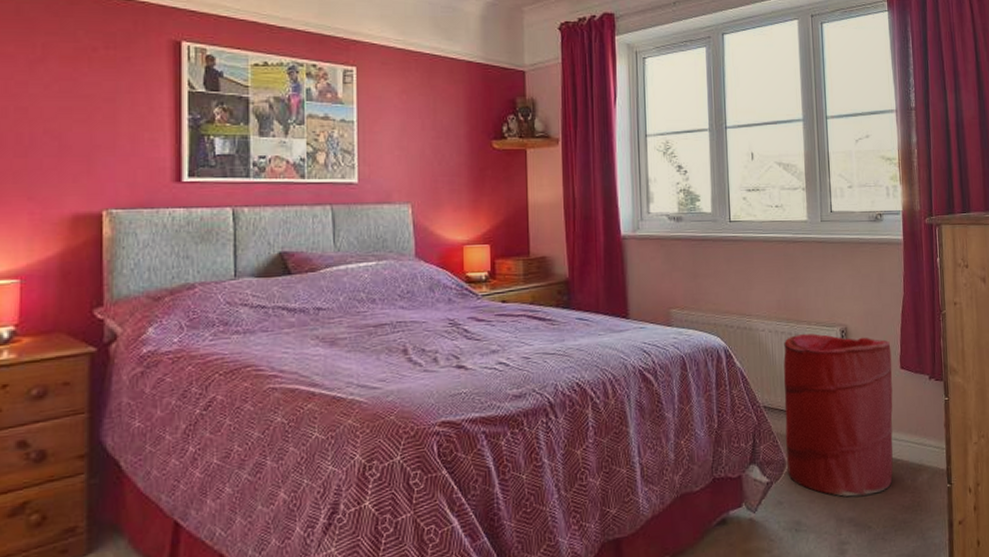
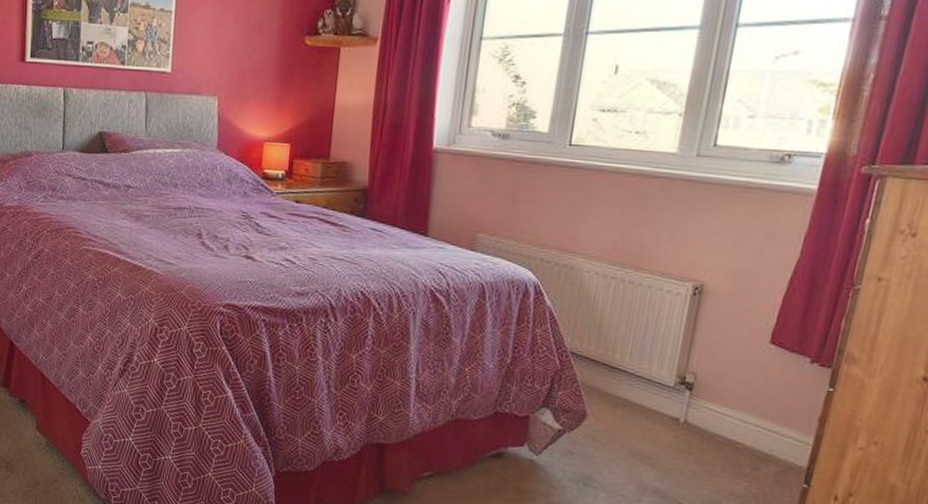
laundry hamper: present [783,333,893,497] -> none [586,282,763,472]

